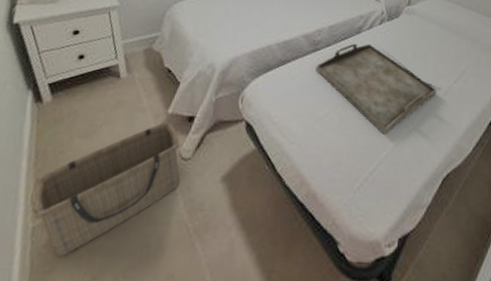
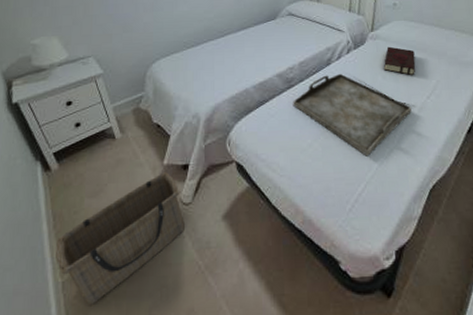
book: none [414,23,448,56] -> present [383,46,416,75]

